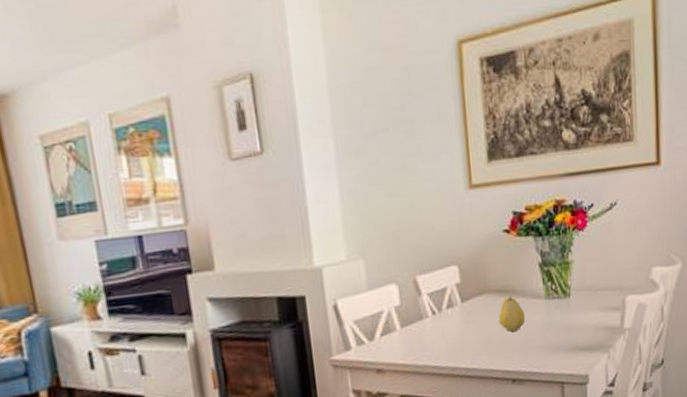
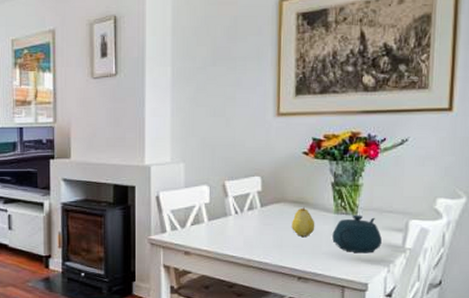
teapot: none [545,297,599,342] -> present [332,215,382,253]

